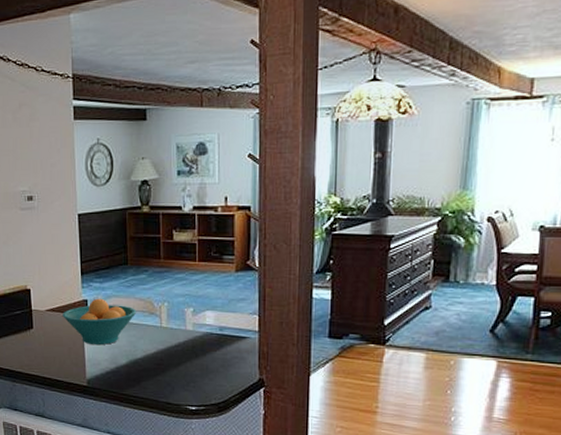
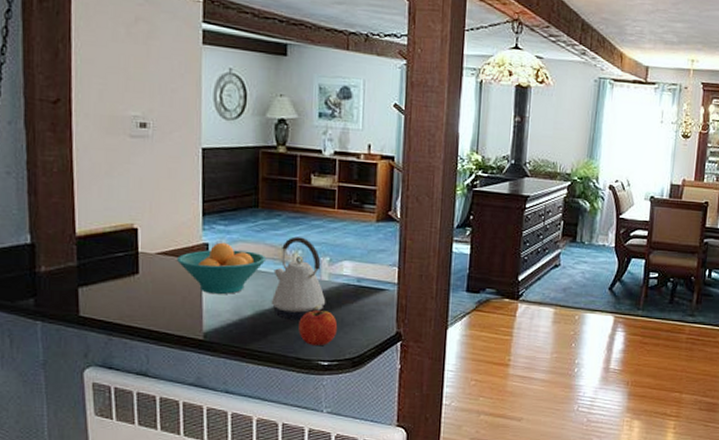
kettle: none [143,290,190,368] -> present [272,237,325,321]
apple: none [168,356,203,392] -> present [298,308,338,346]

